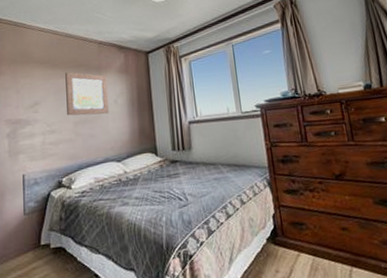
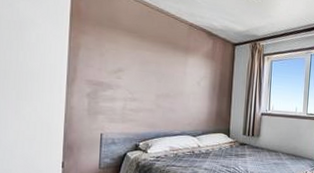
wall art: present [65,72,109,116] -> none [150,46,193,93]

